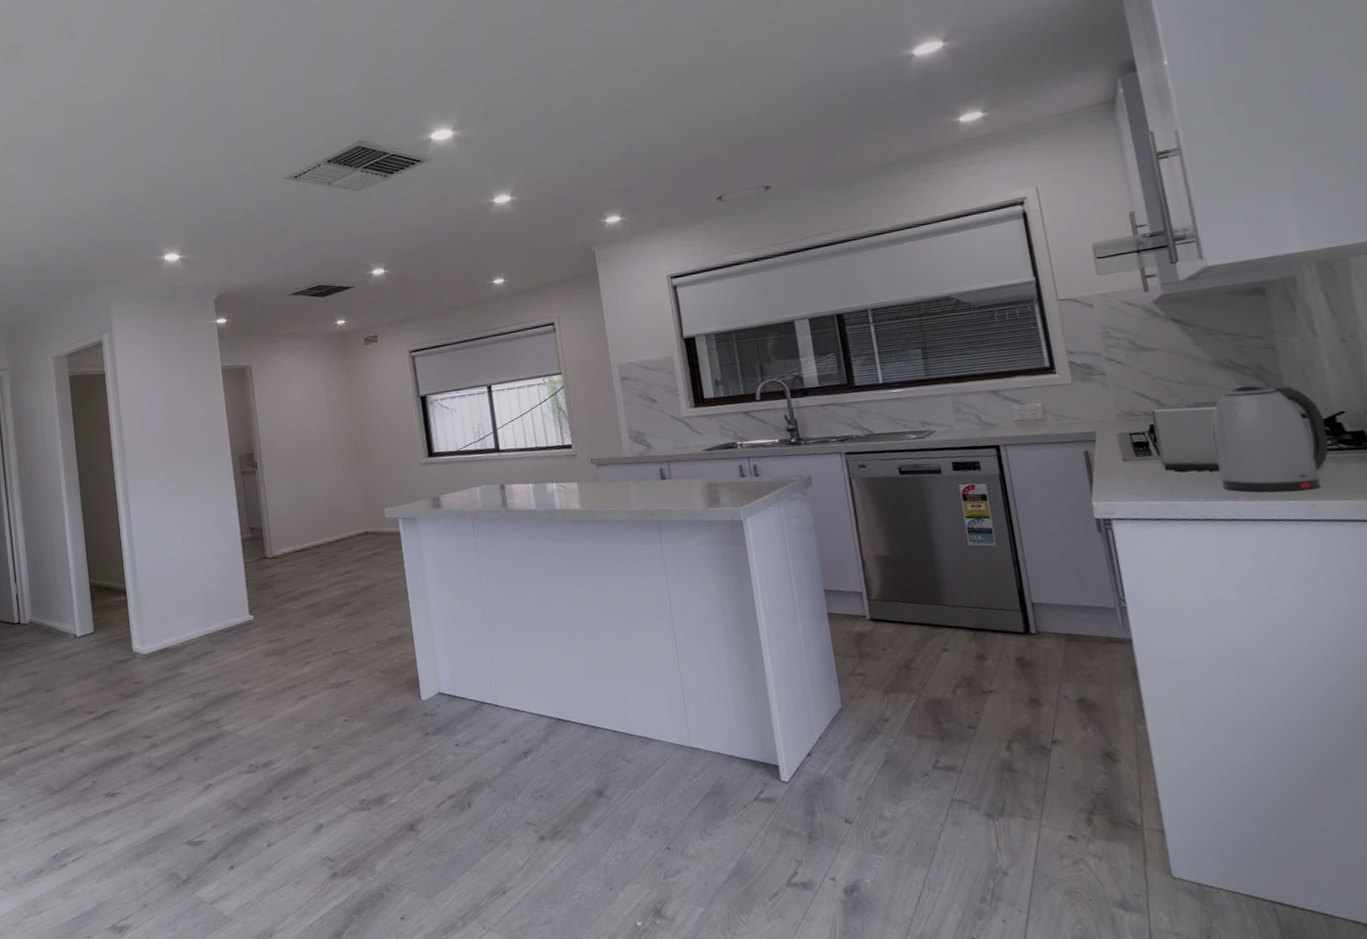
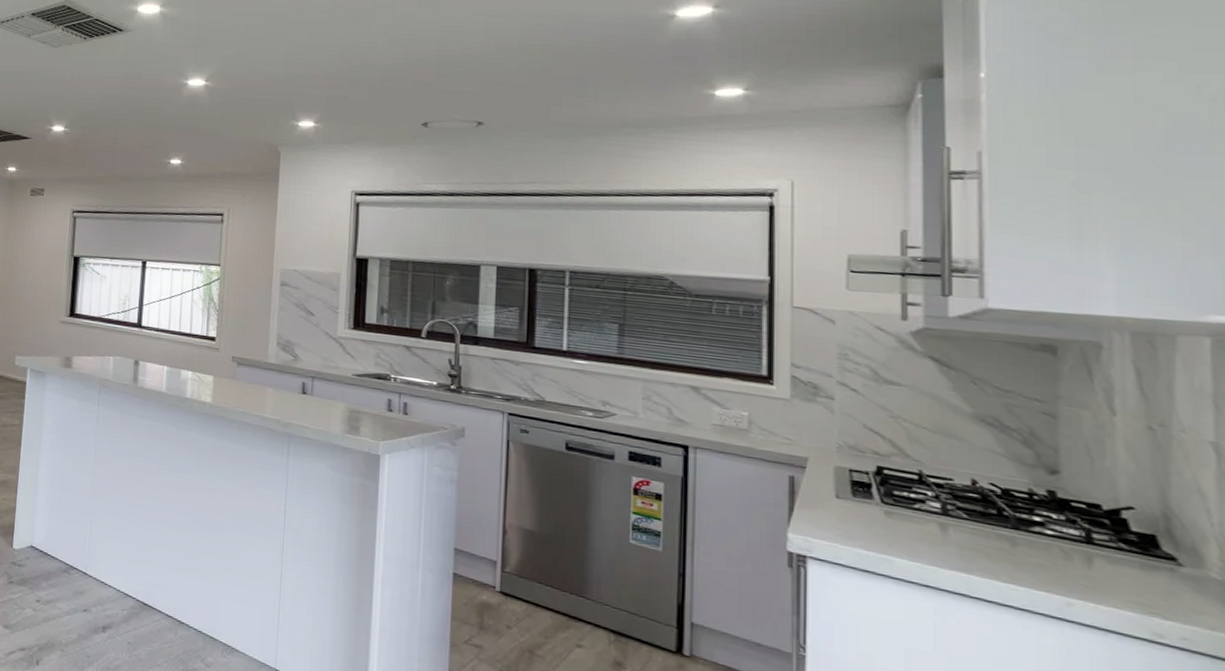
toaster: present [1151,400,1315,472] -> none [882,448,1086,545]
kettle: present [1211,385,1329,493] -> none [953,449,1105,587]

